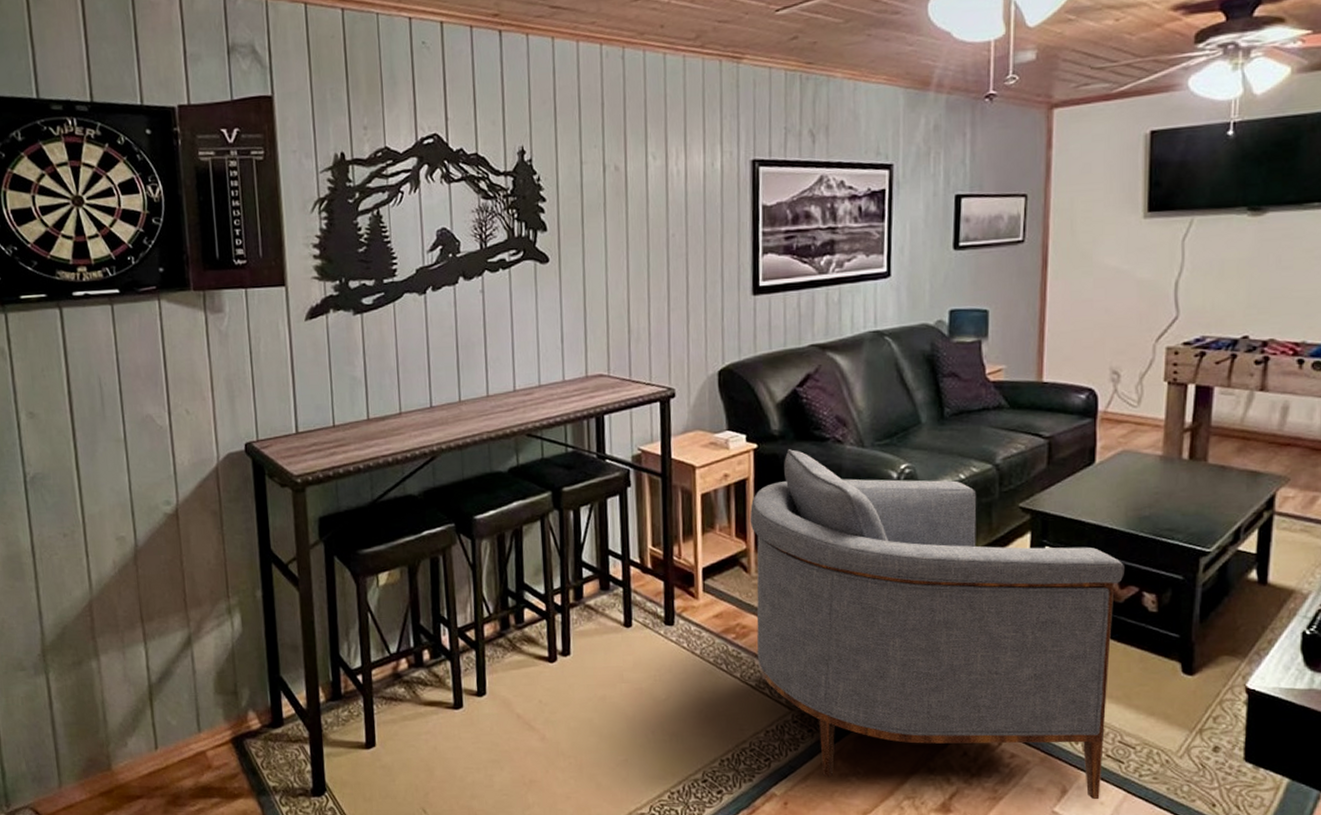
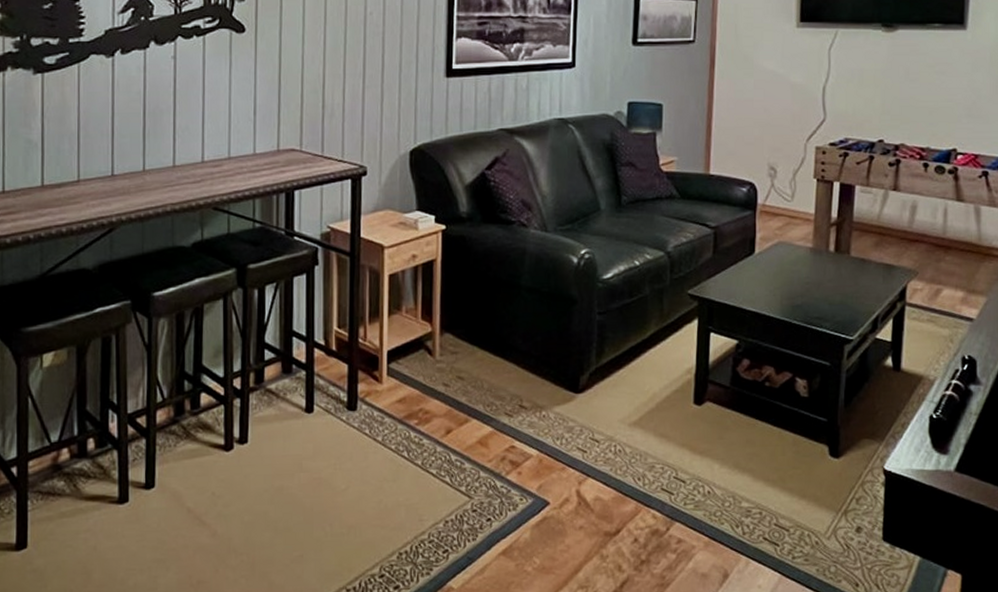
armchair: present [749,449,1124,800] -> none [436,231,780,584]

